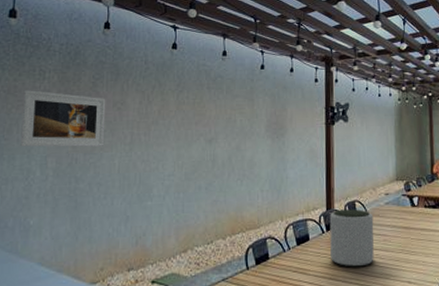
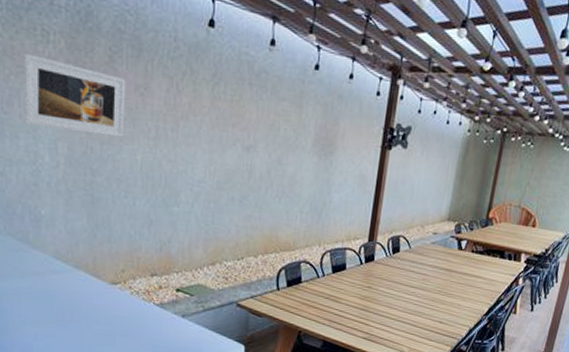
plant pot: present [329,209,374,267] -> none [365,242,417,302]

